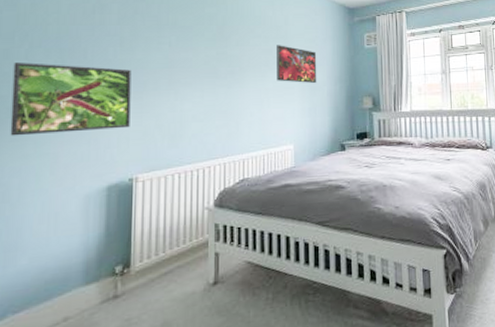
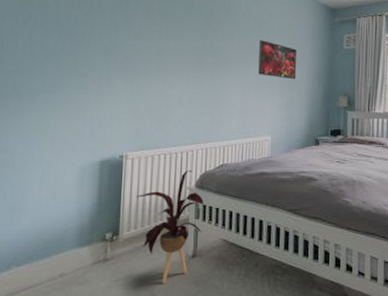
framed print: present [10,63,131,136] -> none [15,41,124,109]
house plant: none [148,187,224,317] -> present [136,169,204,283]

